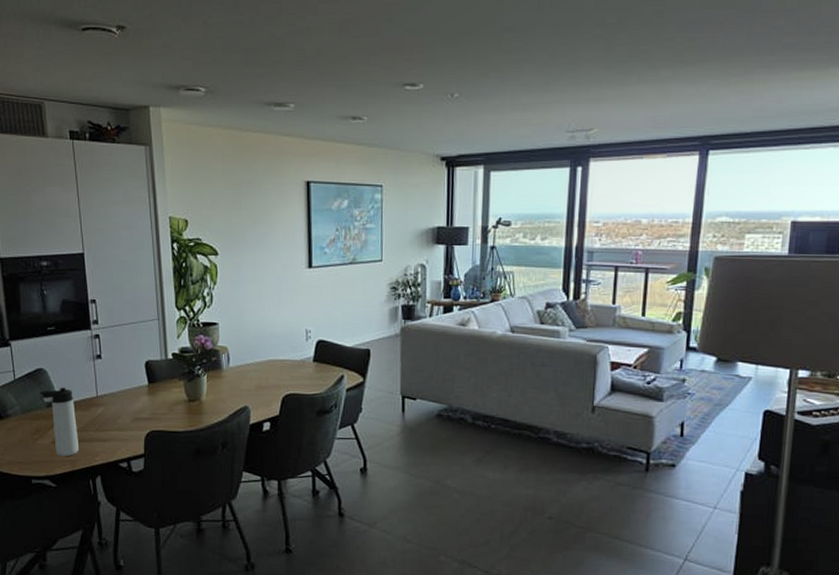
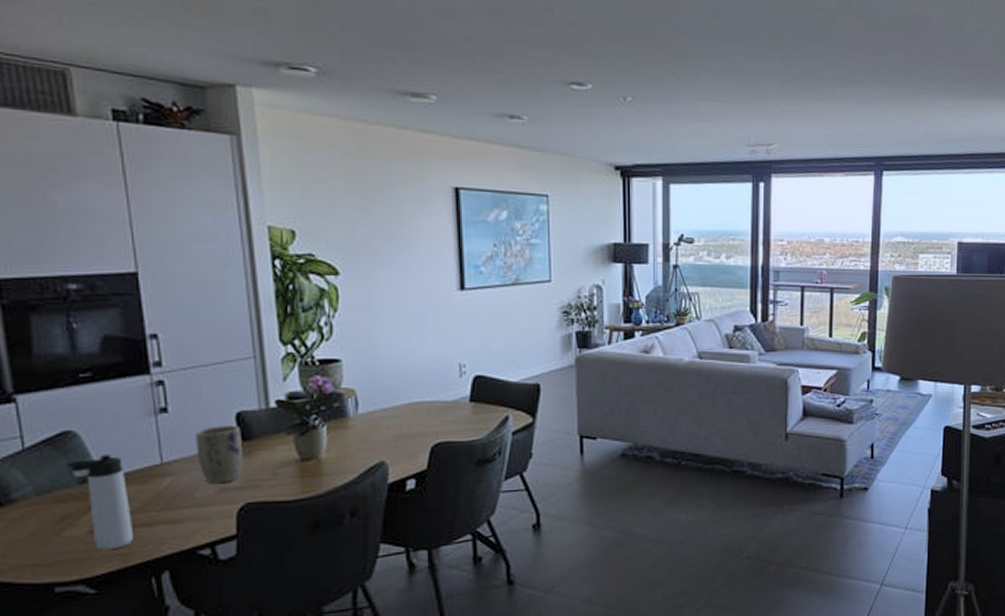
plant pot: none [119,370,149,415] -> present [196,426,242,485]

